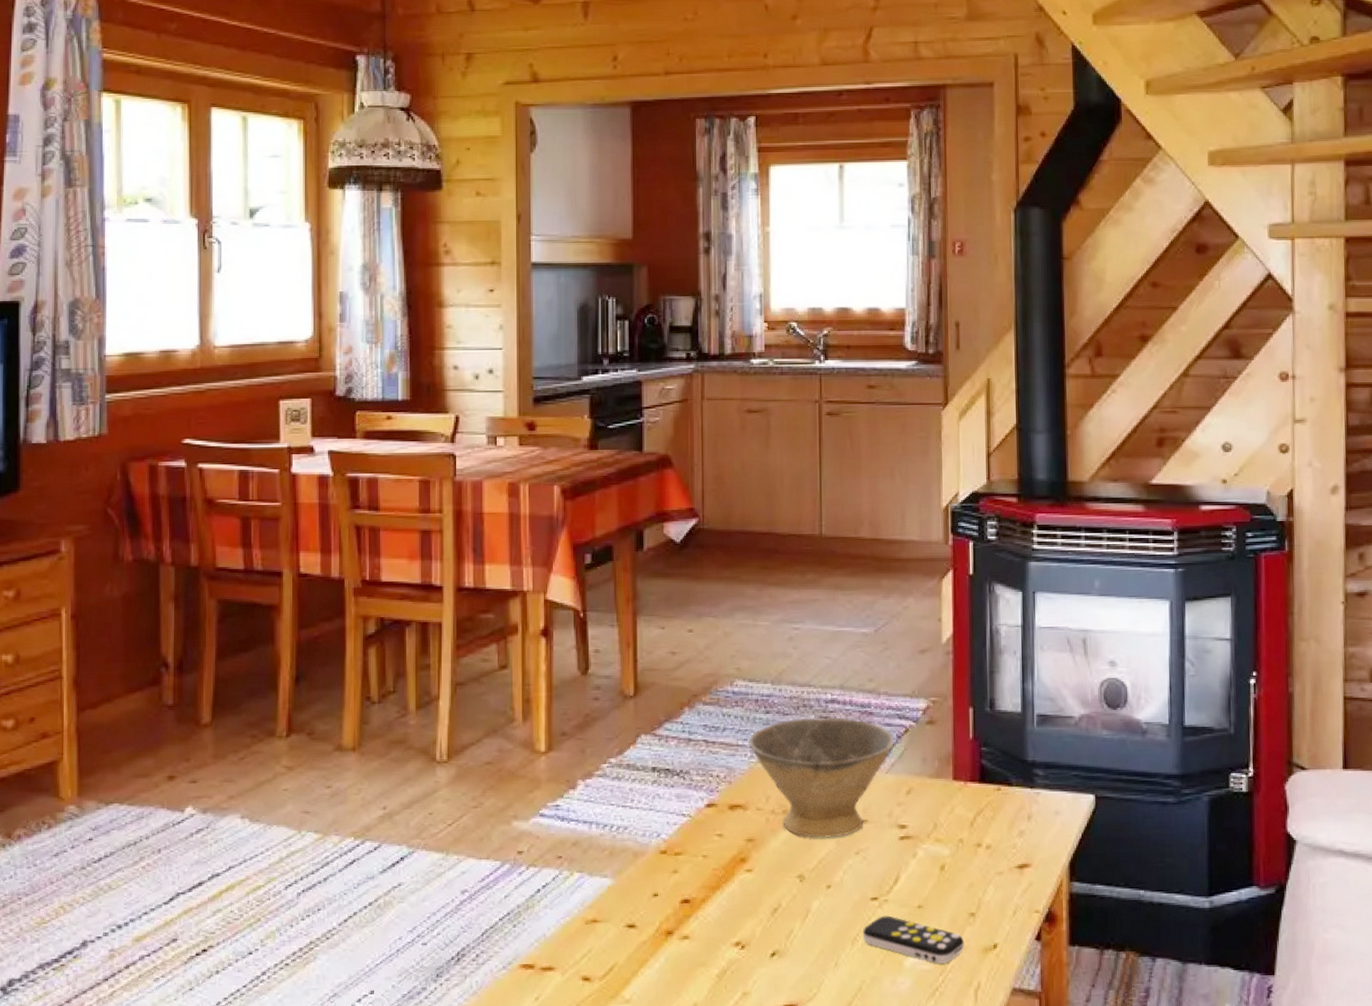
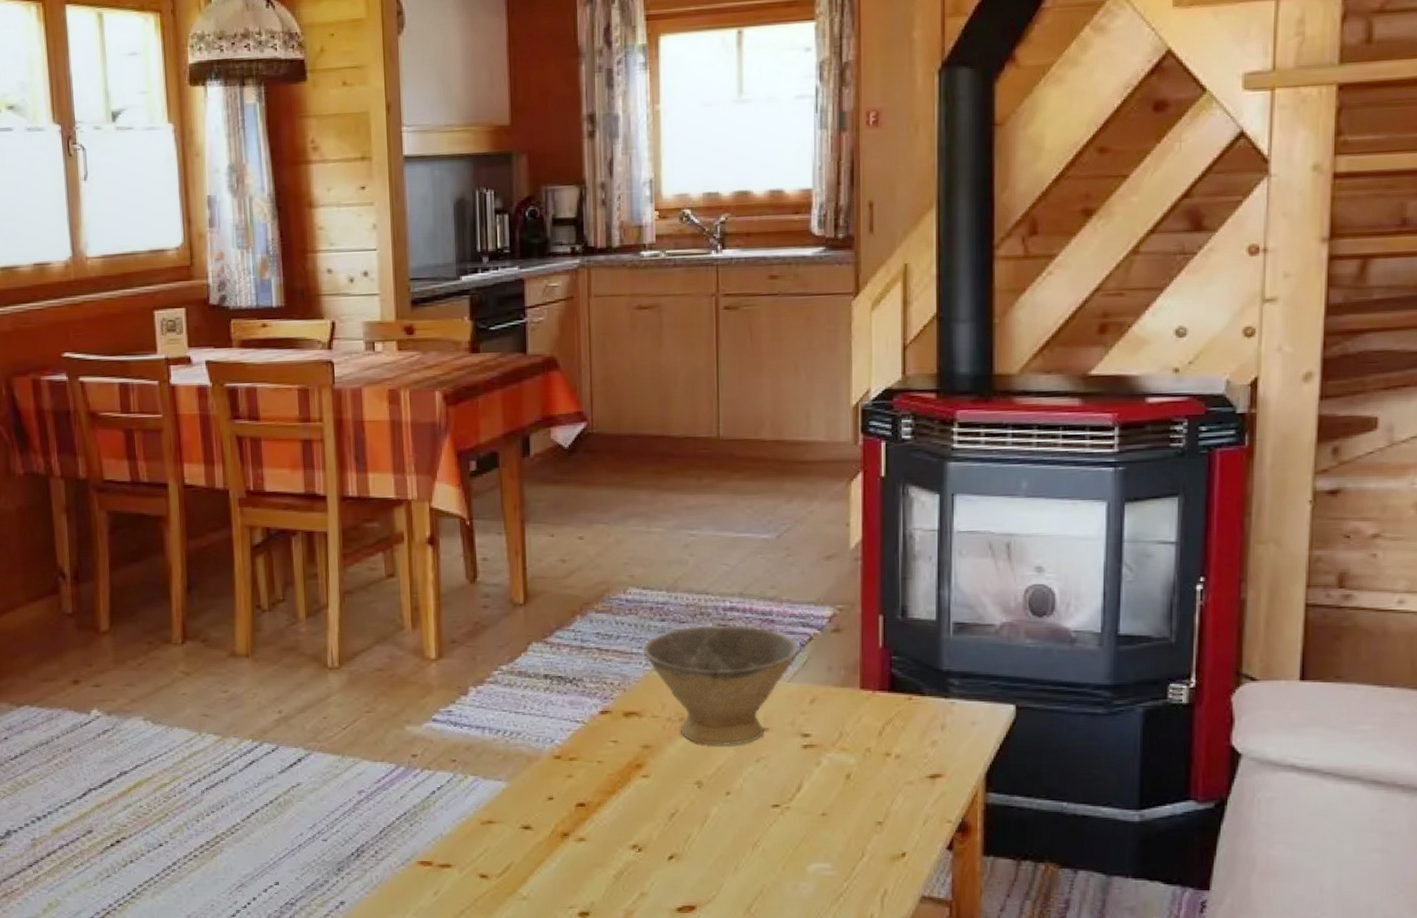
remote control: present [862,915,964,964] -> none [763,822,870,870]

